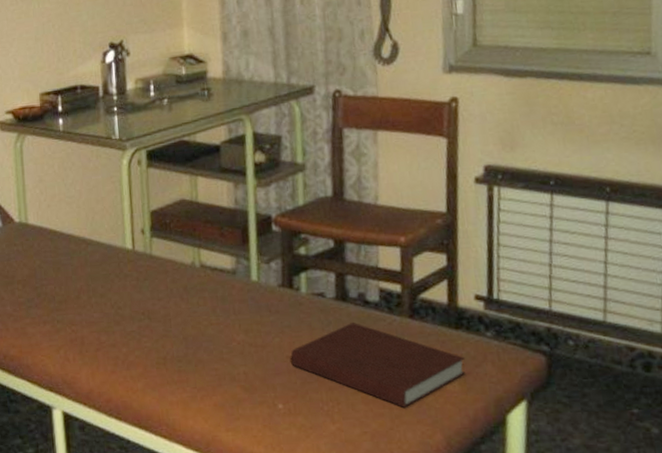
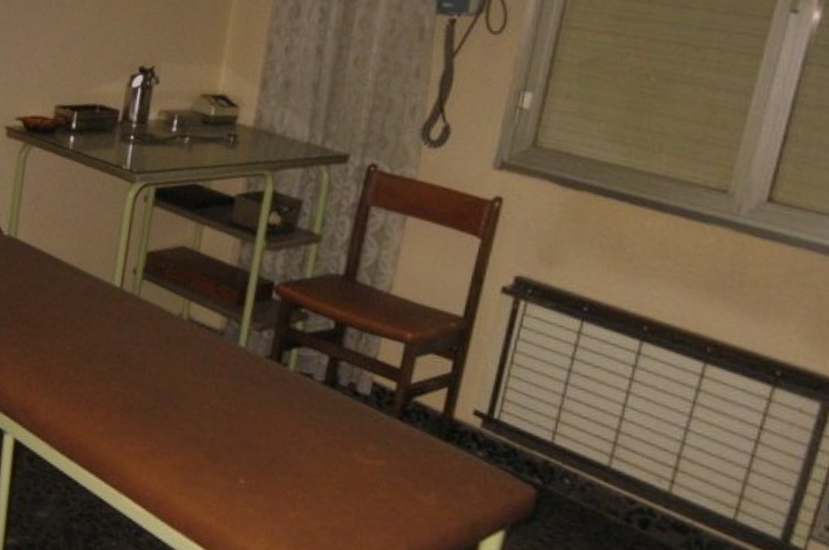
notebook: present [290,321,465,408] -> none [262,410,448,511]

